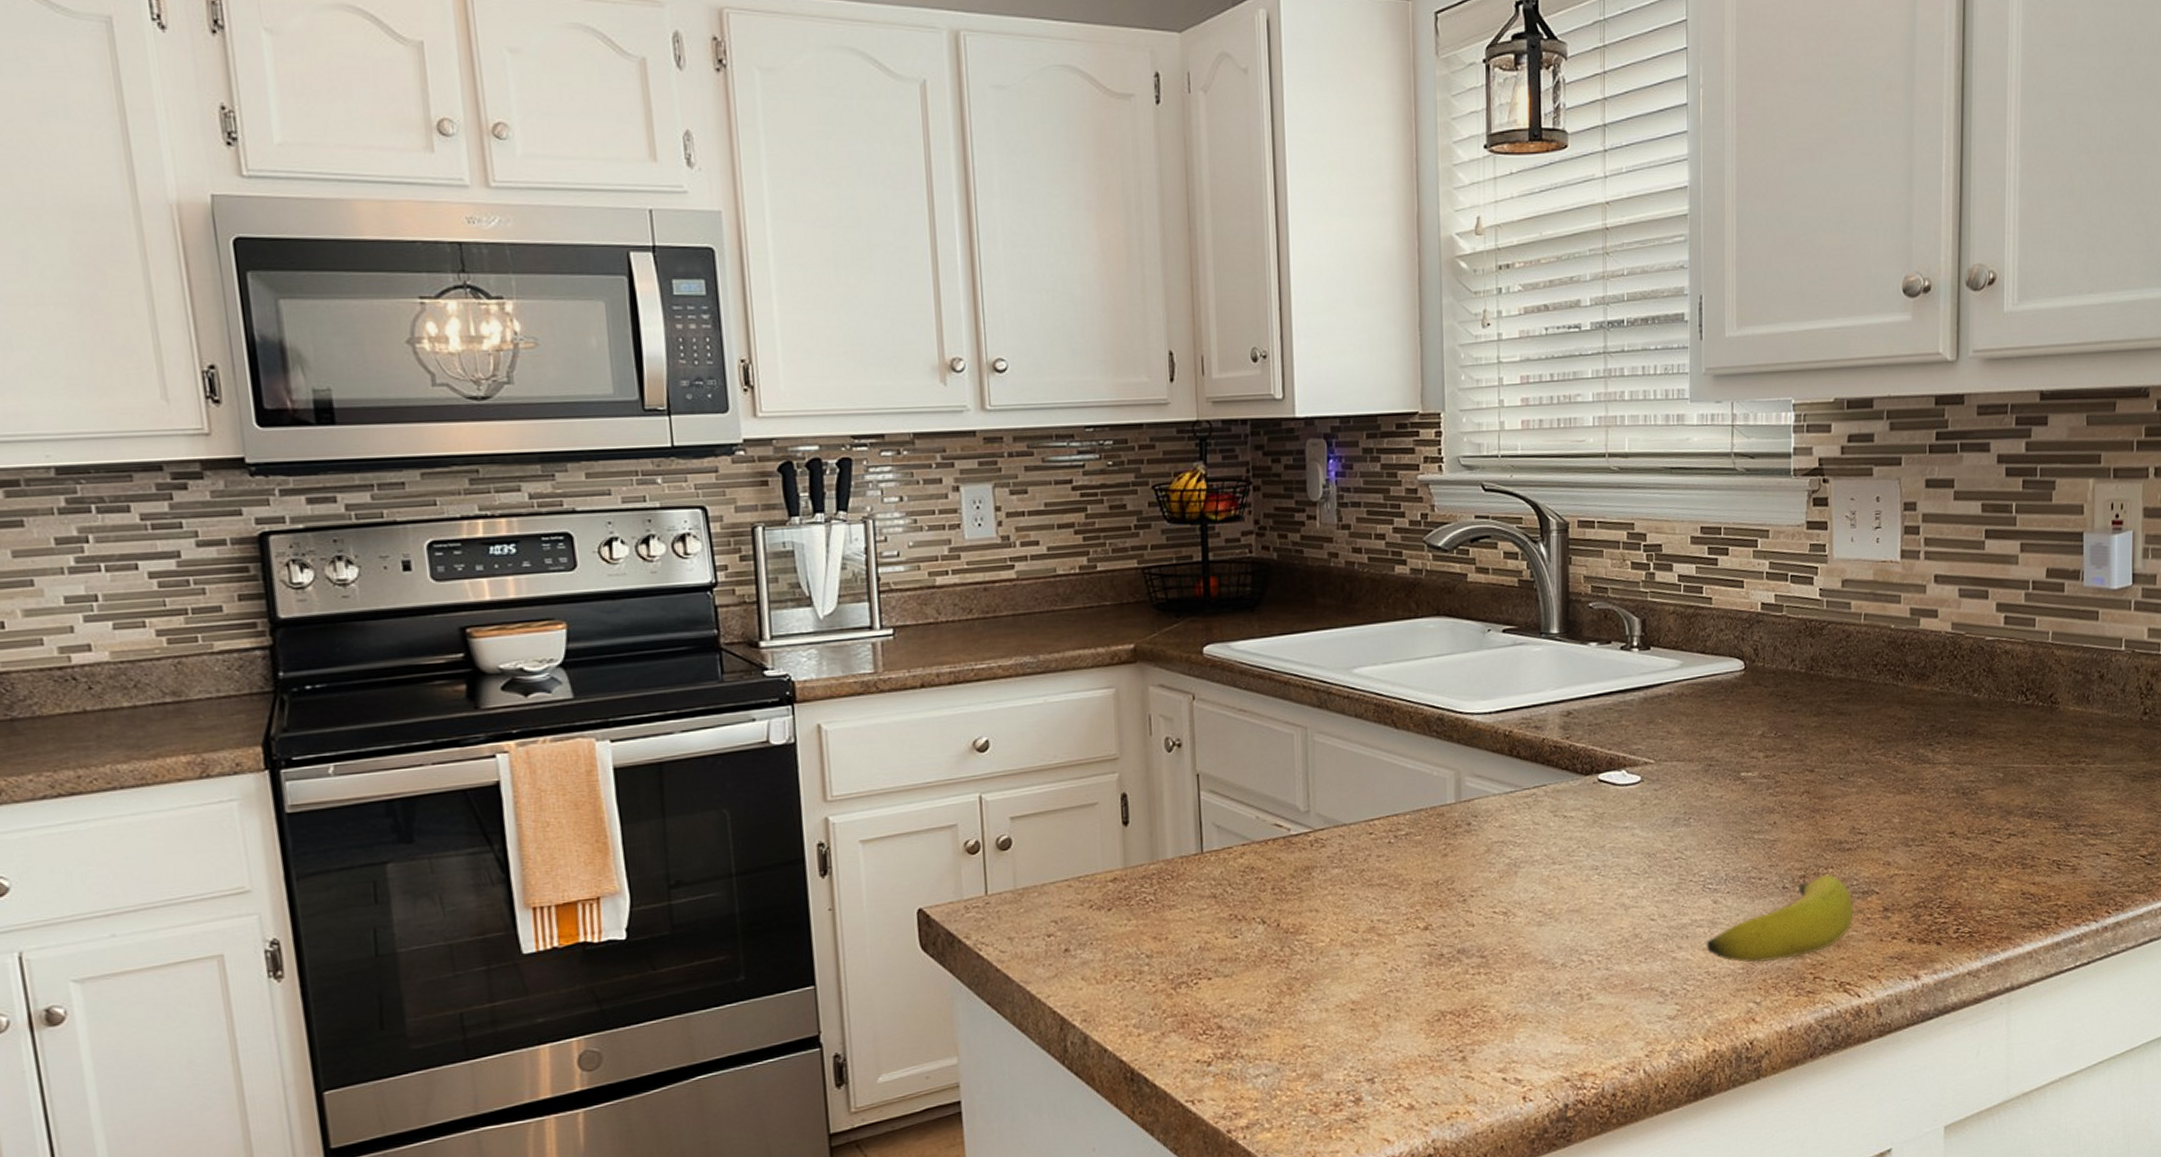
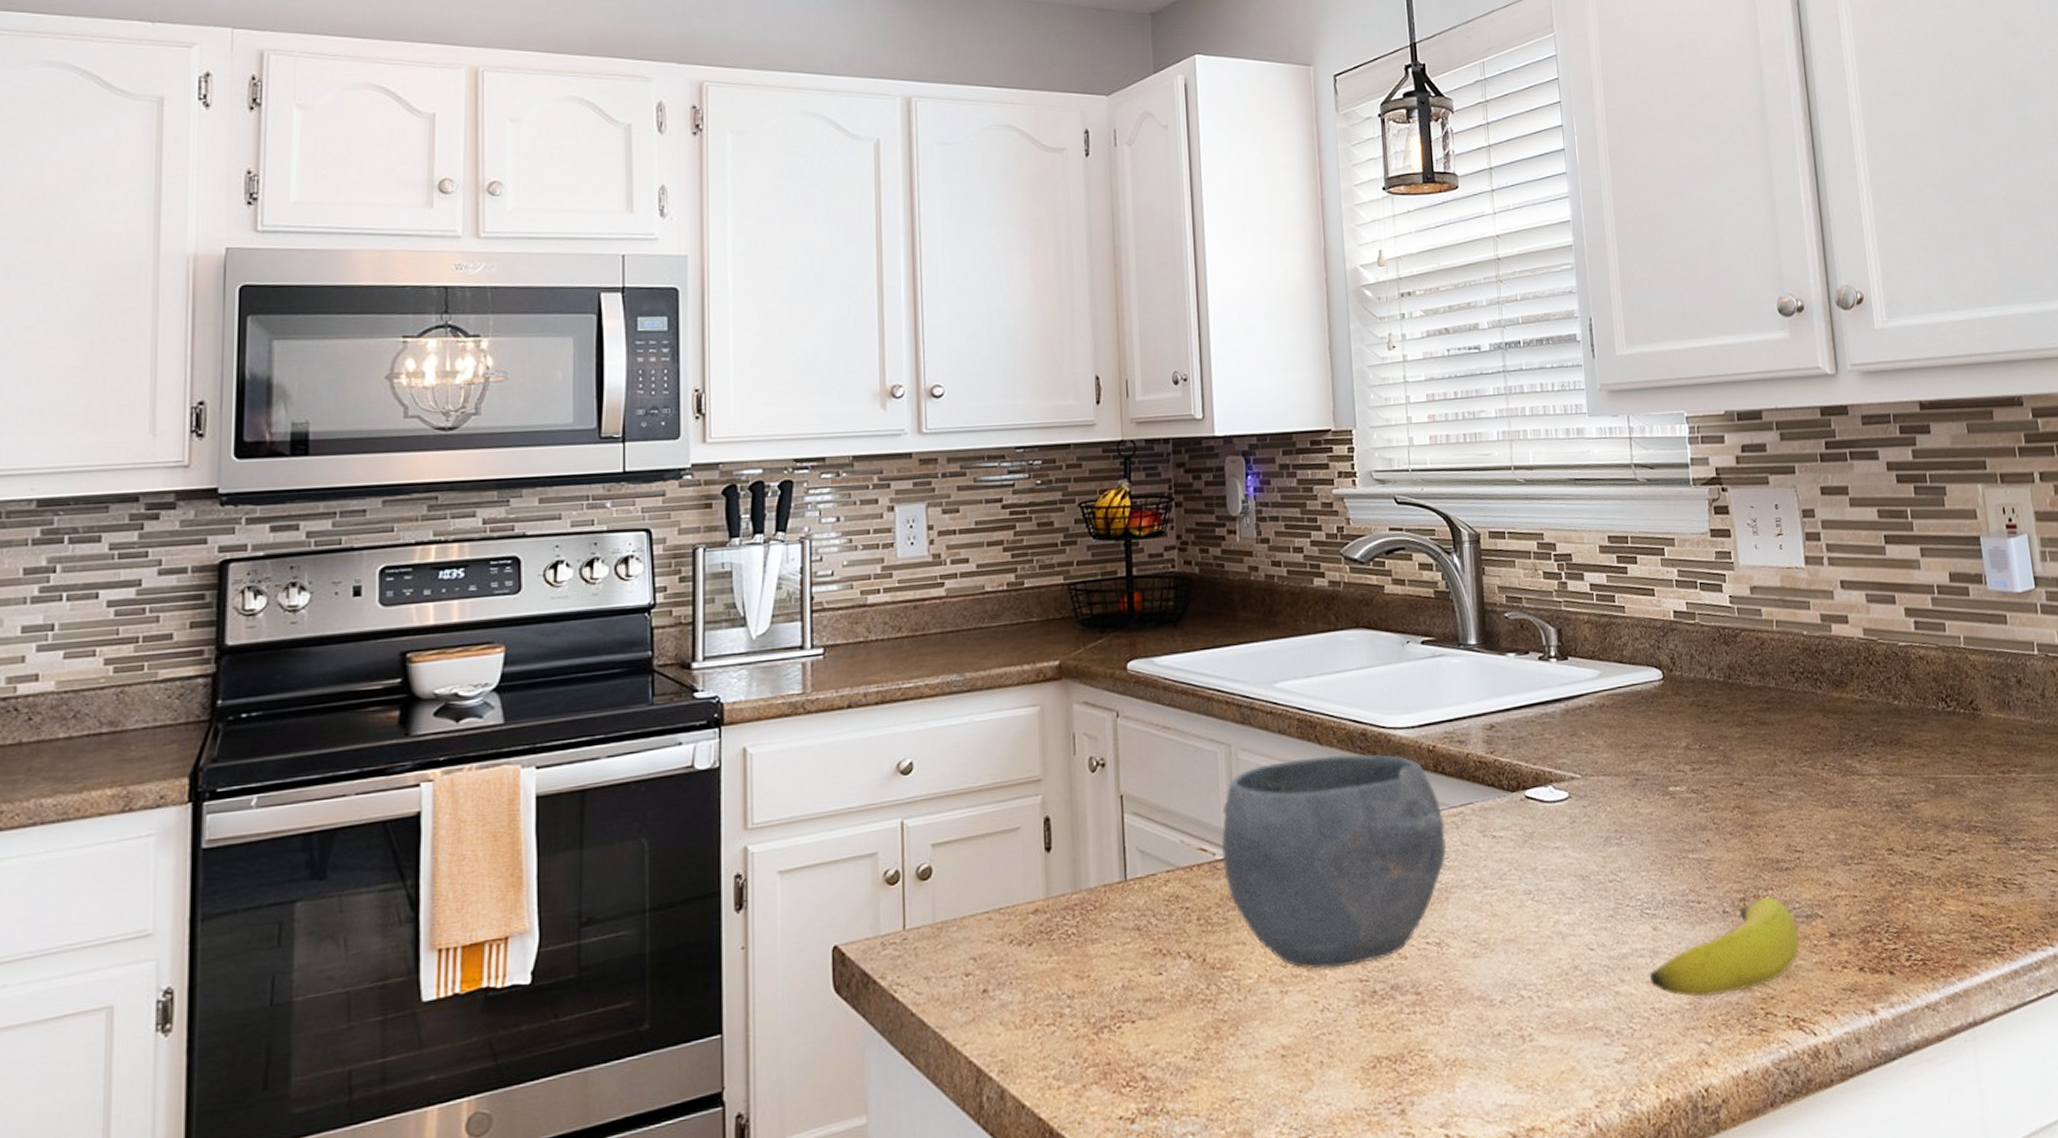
bowl: none [1296,737,1517,935] -> present [1221,754,1446,970]

